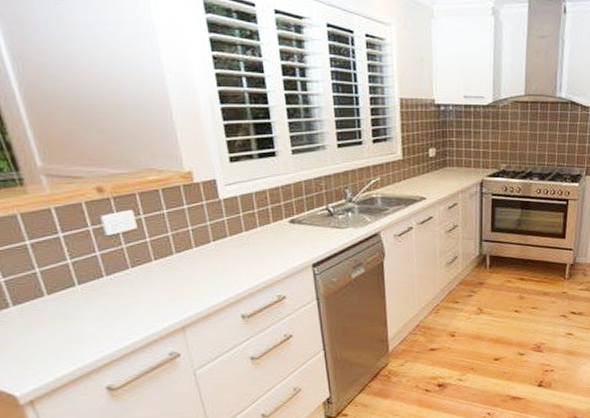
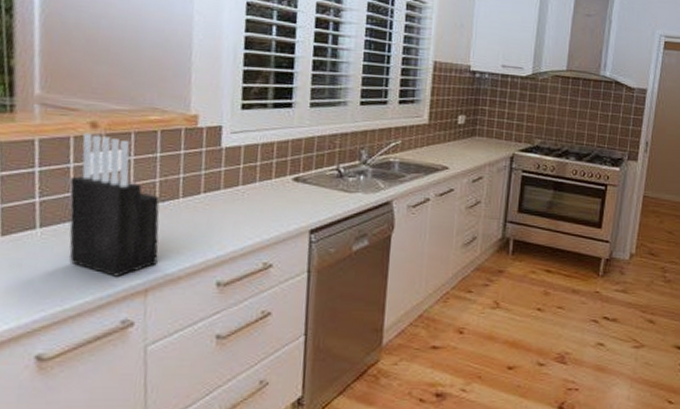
knife block: none [92,197,187,319] -> present [68,133,160,277]

